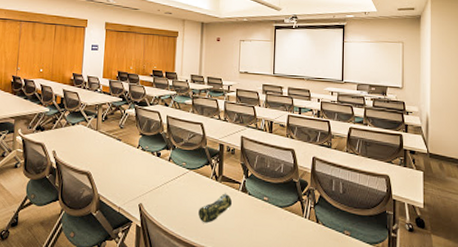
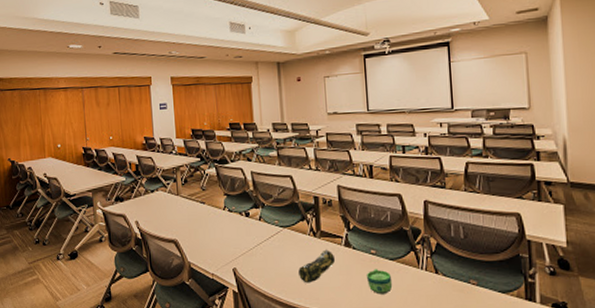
cup: none [257,215,280,239] -> present [366,269,393,295]

